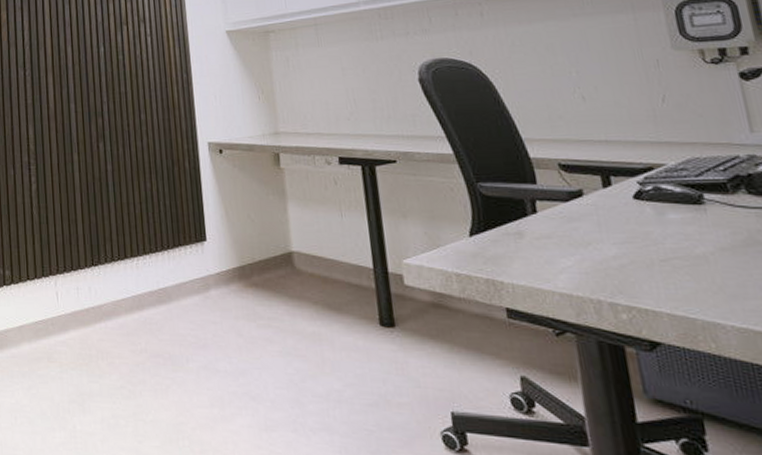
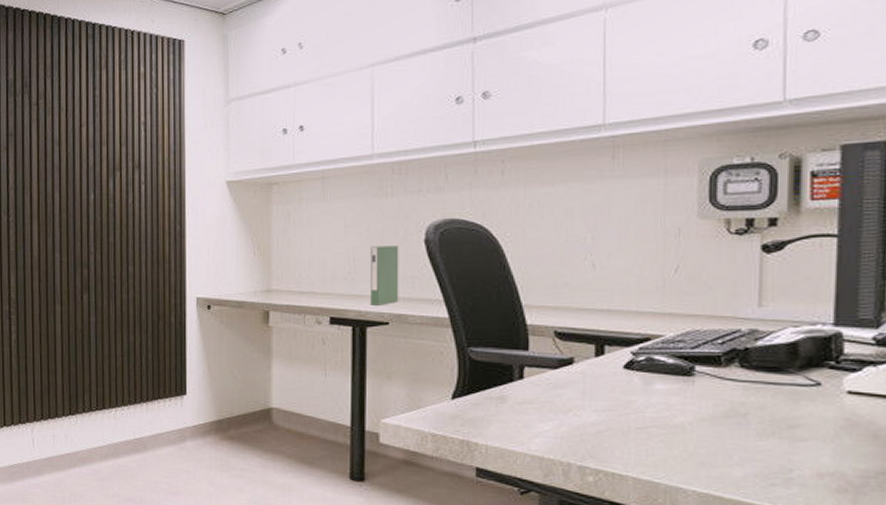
binder: none [369,85,403,144] -> present [371,246,399,305]

